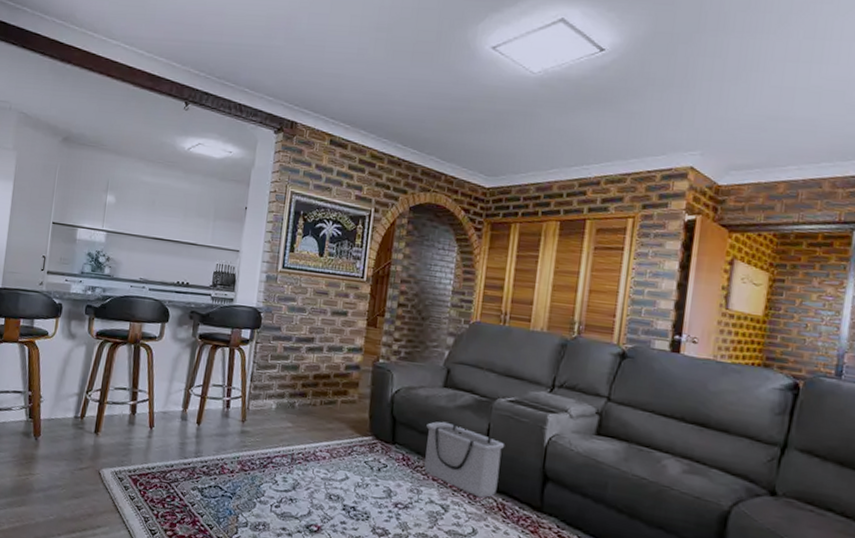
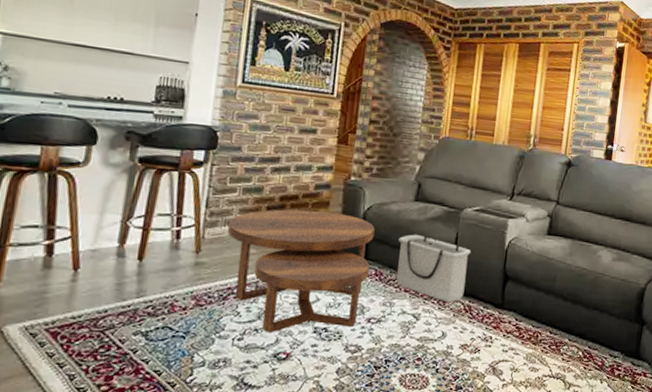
coffee table: none [268,387,403,510] -> present [227,209,375,334]

